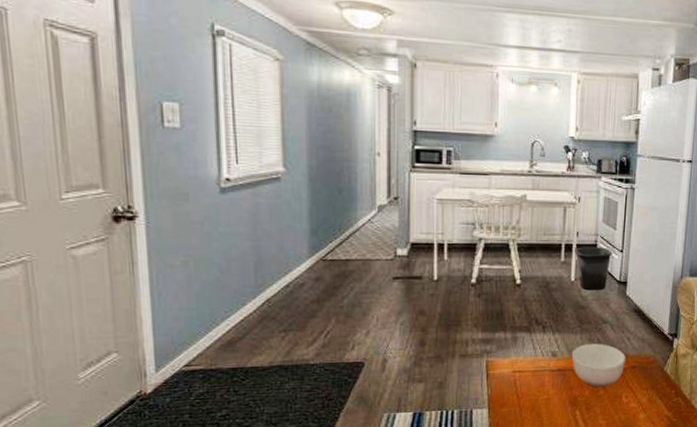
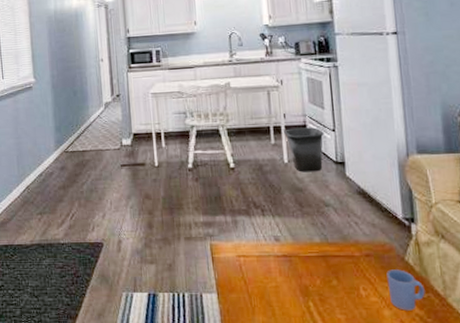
bowl: present [571,343,626,388] -> none [295,227,358,278]
mug: none [646,378,676,413] -> present [386,269,425,311]

